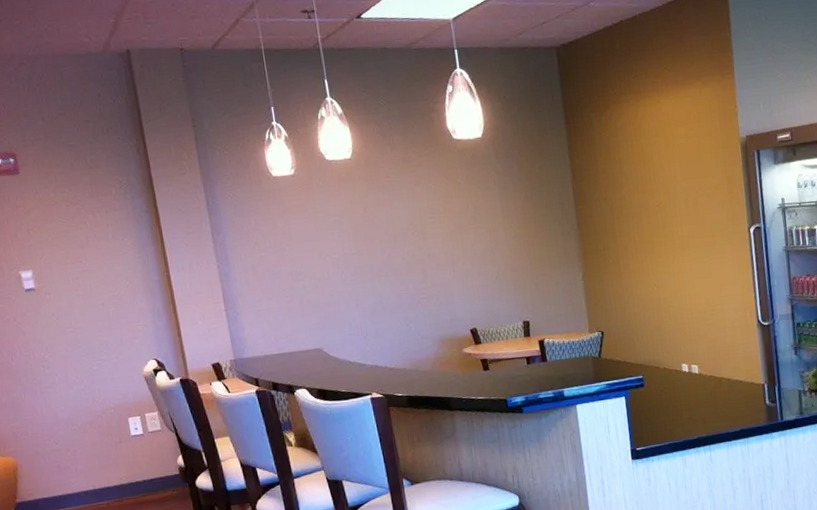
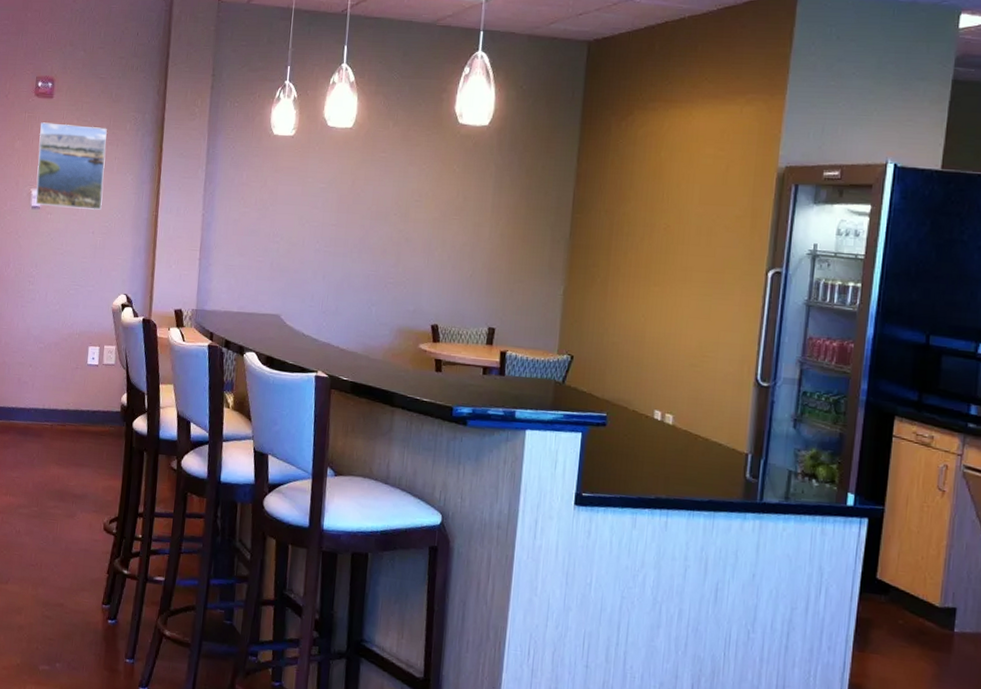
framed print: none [12,196,106,287] -> present [35,122,108,210]

